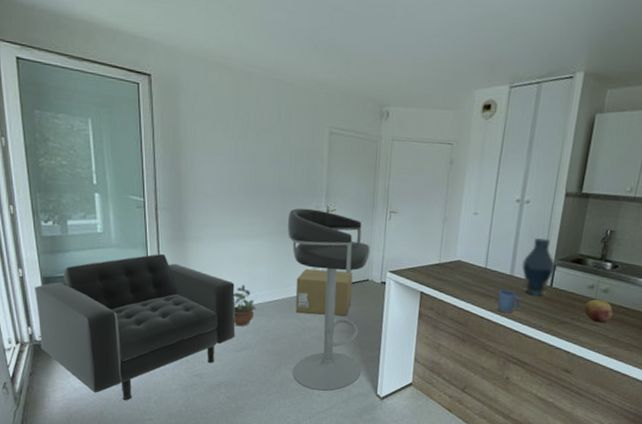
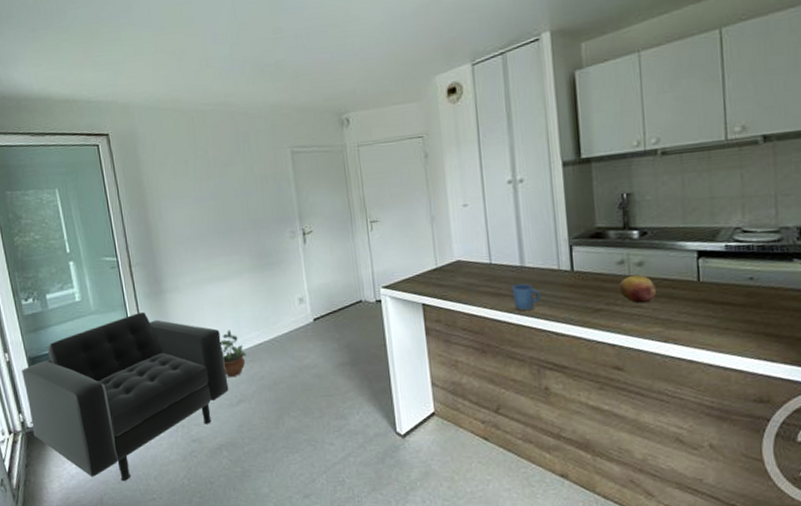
bar stool: present [287,208,370,391] -> none [263,234,374,438]
box: present [295,268,353,317] -> none [283,295,348,351]
vase: present [521,237,556,296] -> none [531,217,572,285]

